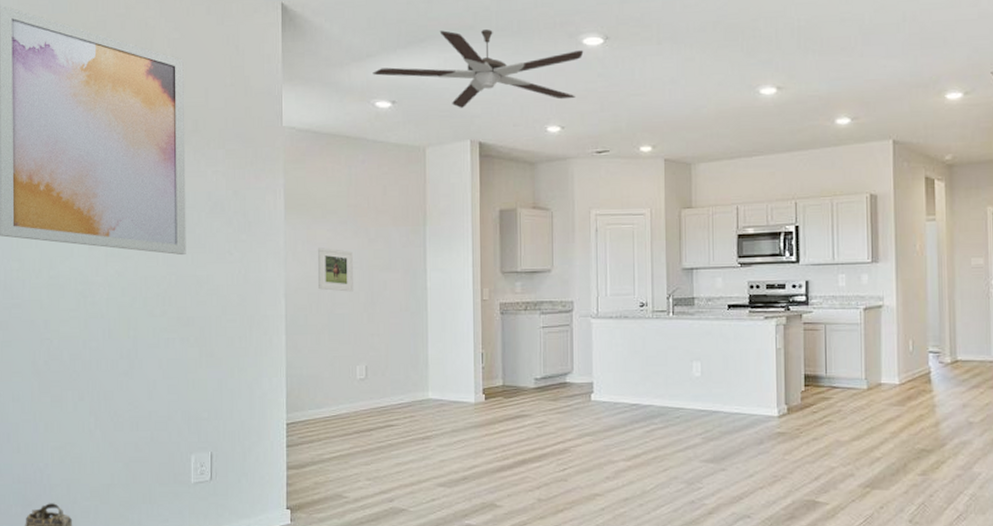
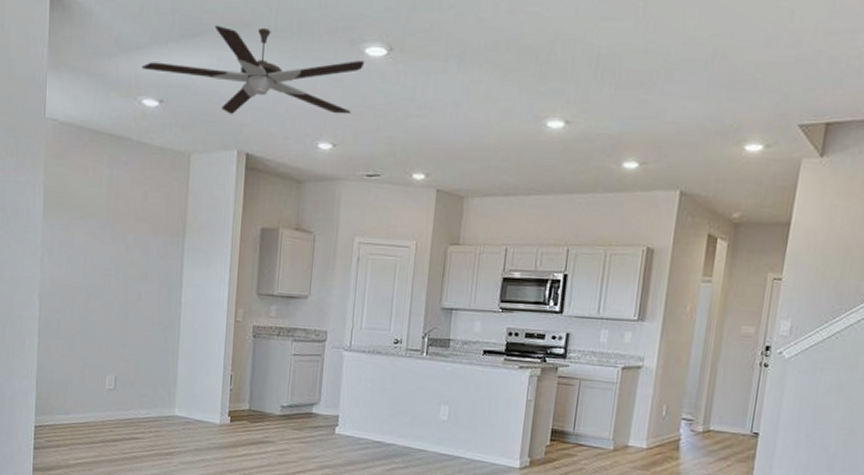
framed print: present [318,248,353,292] -> none [73,251,109,300]

